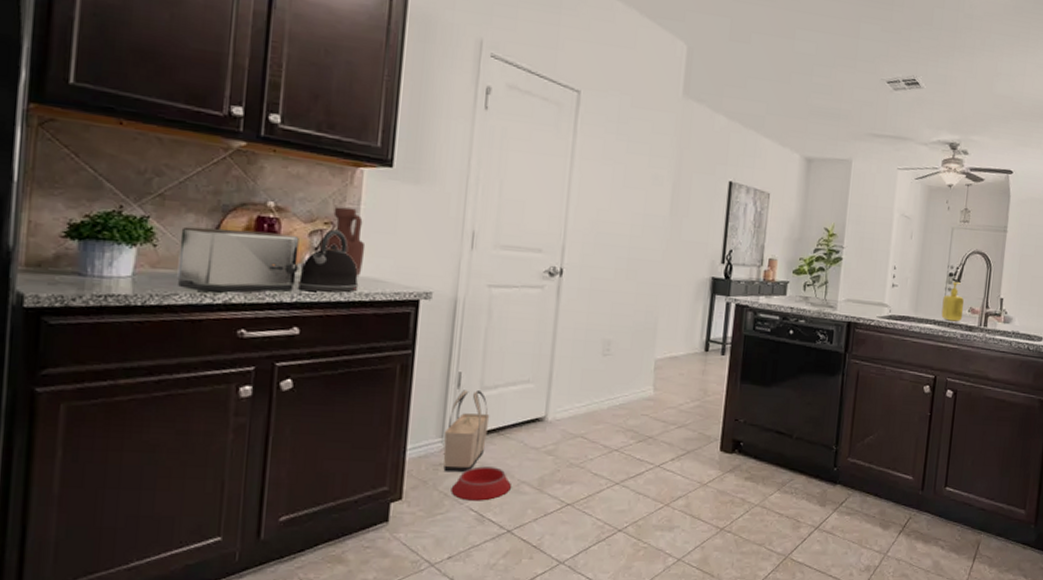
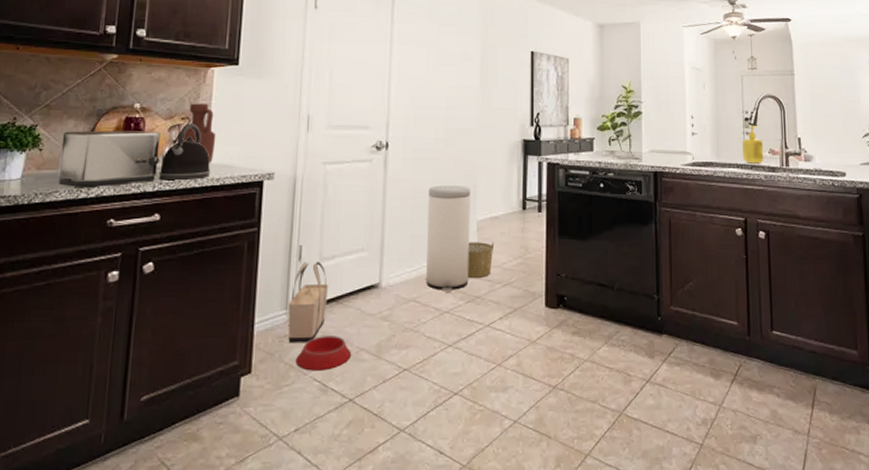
pedal bin: none [596,319,651,430] -> present [426,185,471,292]
basket: none [641,381,672,418] -> present [468,242,495,278]

